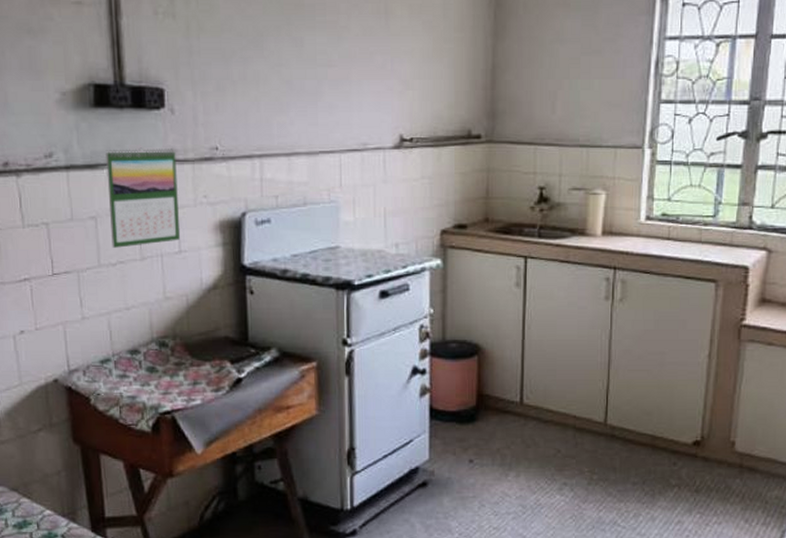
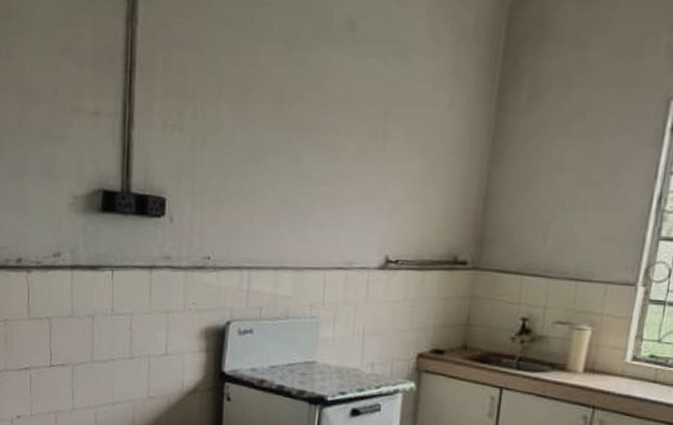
calendar: present [106,147,180,248] -> none [105,252,171,346]

